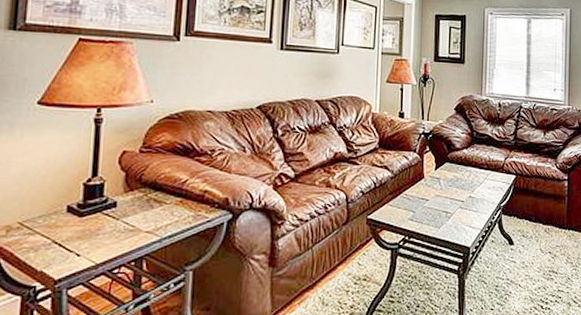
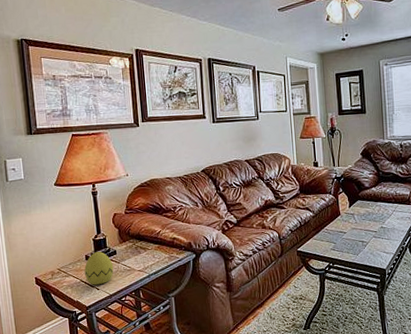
decorative egg: none [61,202,109,249] -> present [84,252,114,285]

